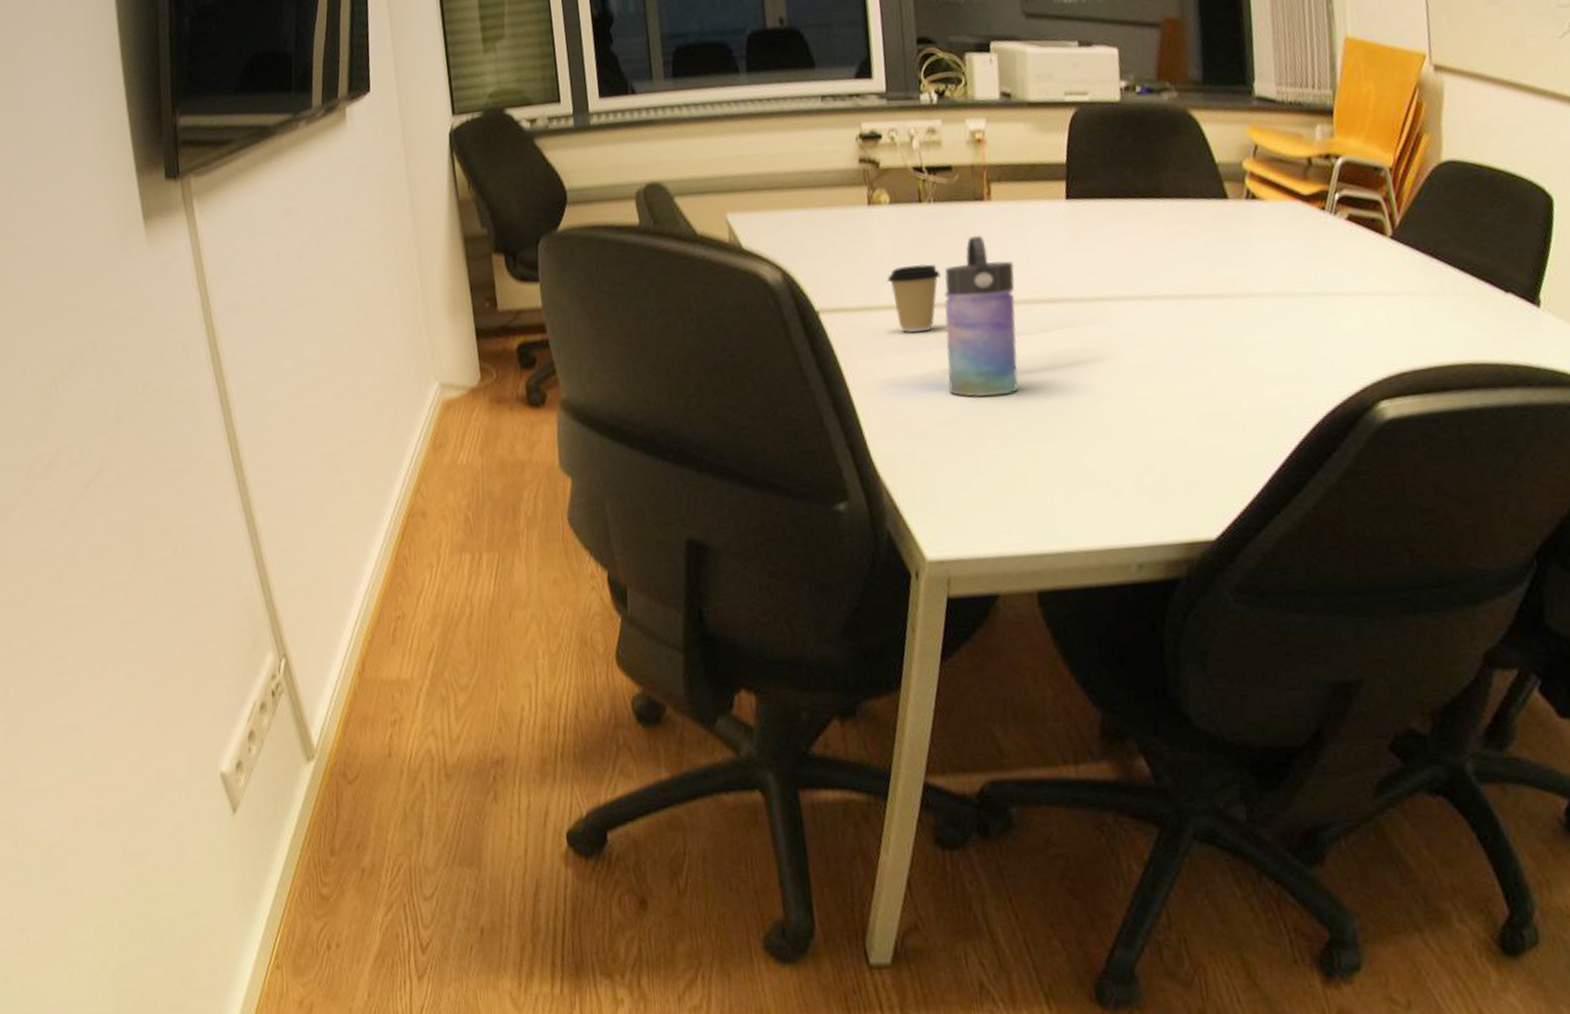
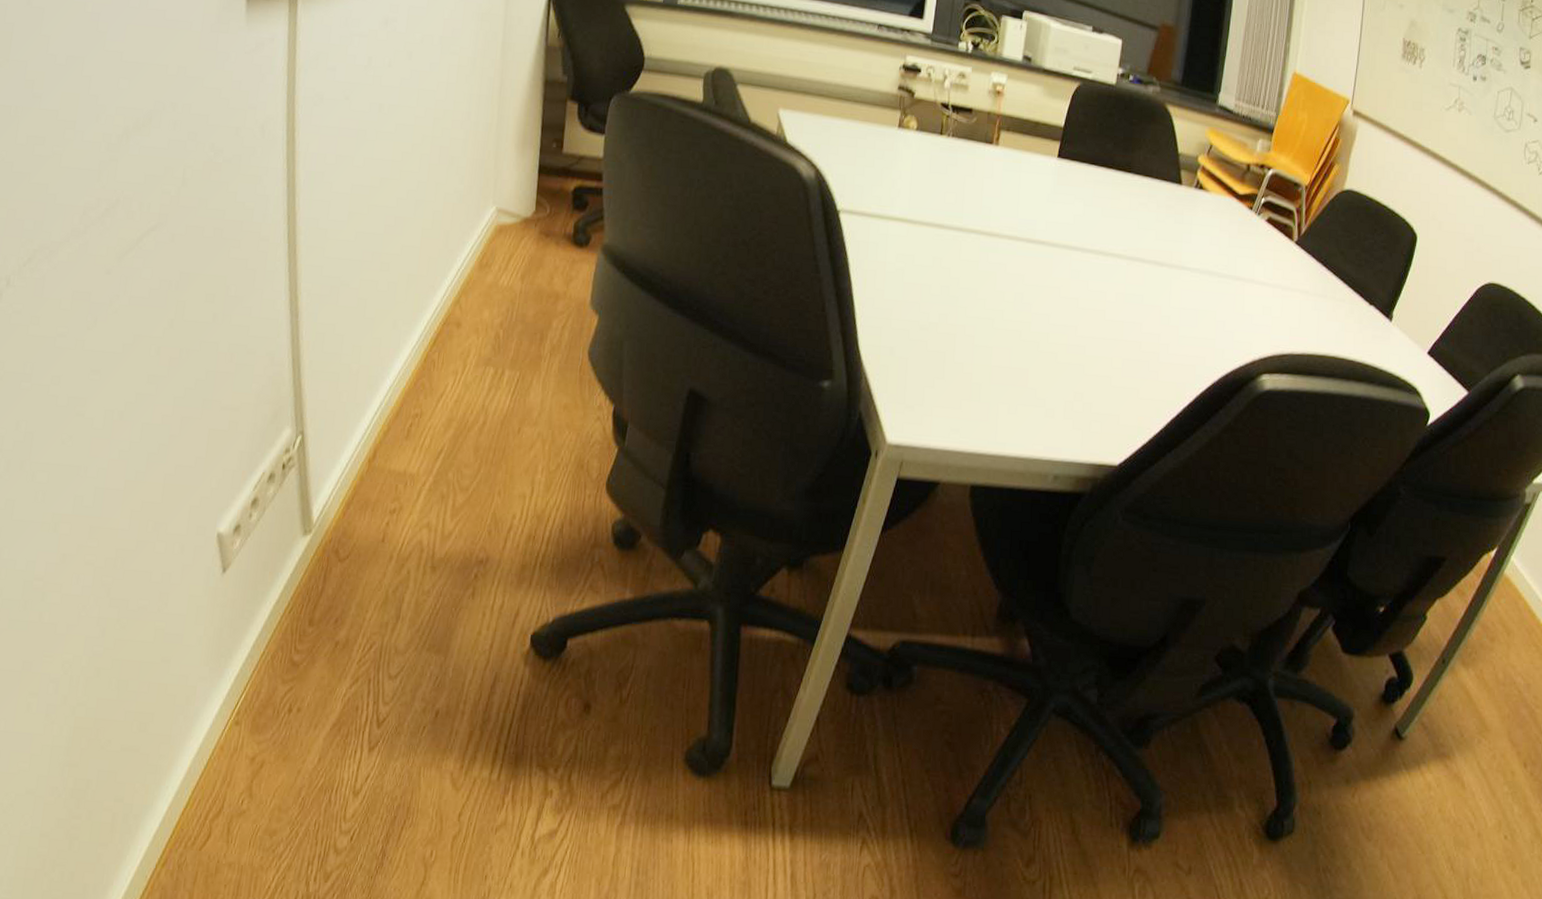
coffee cup: present [887,264,941,333] -> none [901,186,946,246]
water bottle: present [944,235,1018,397] -> none [934,172,1005,313]

